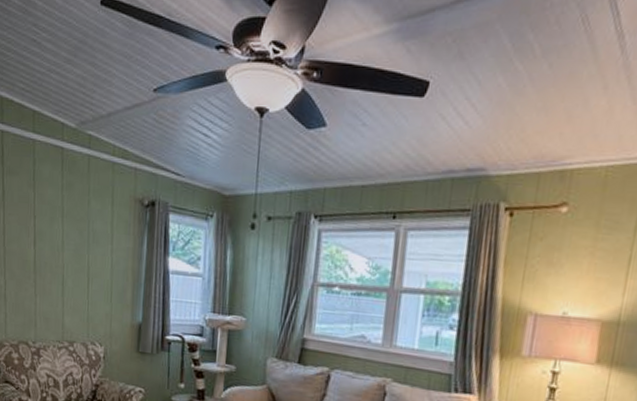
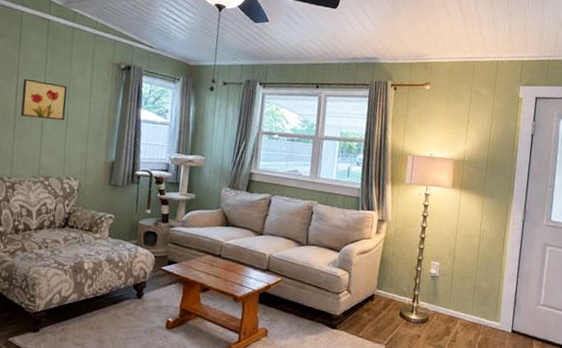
wall art: none [40,223,87,274] -> present [20,78,67,121]

